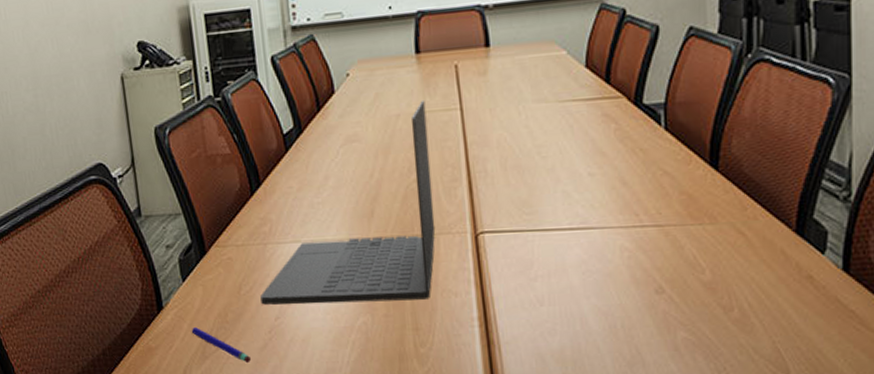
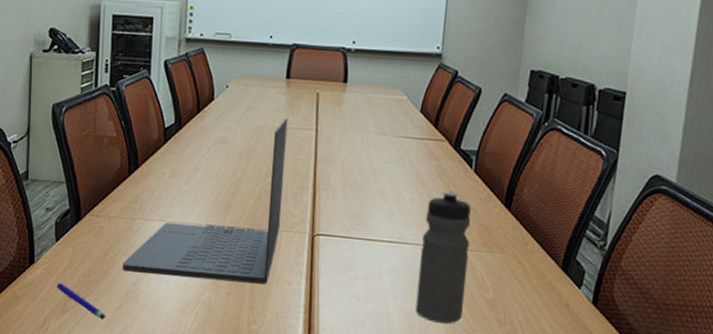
water bottle: none [610,157,675,319] -> present [415,191,471,324]

